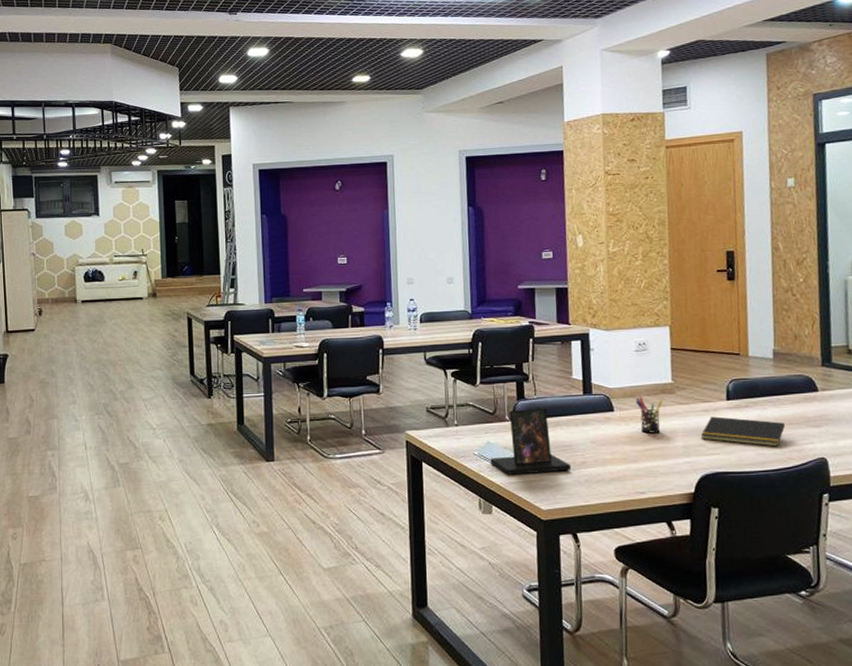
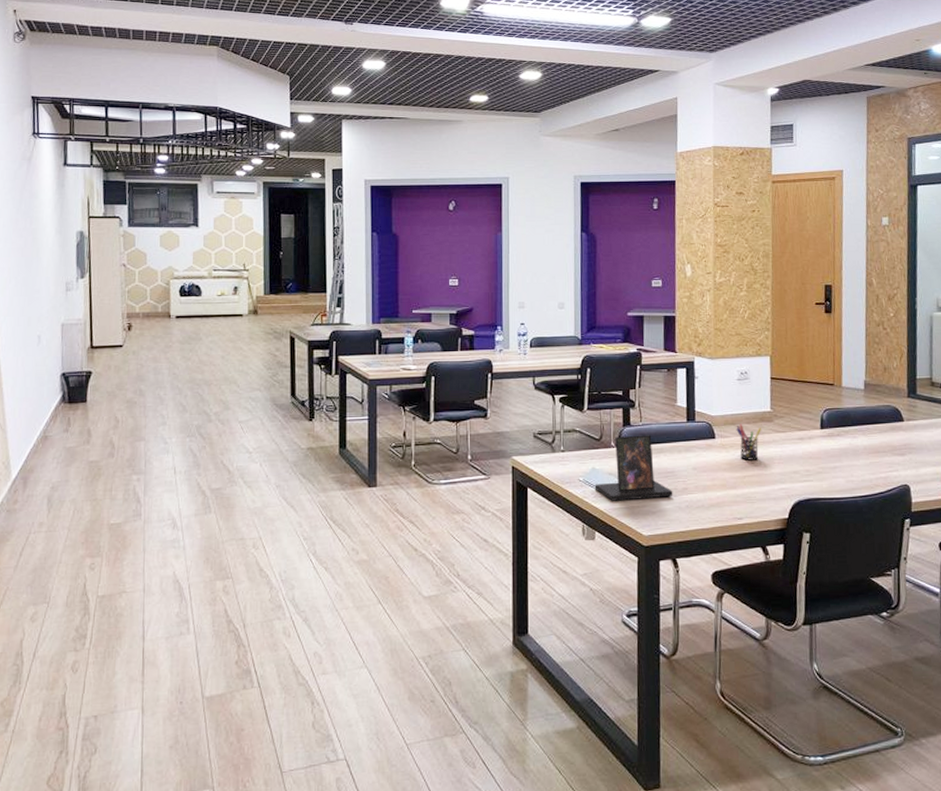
notepad: present [700,416,786,447] -> none [795,444,874,474]

